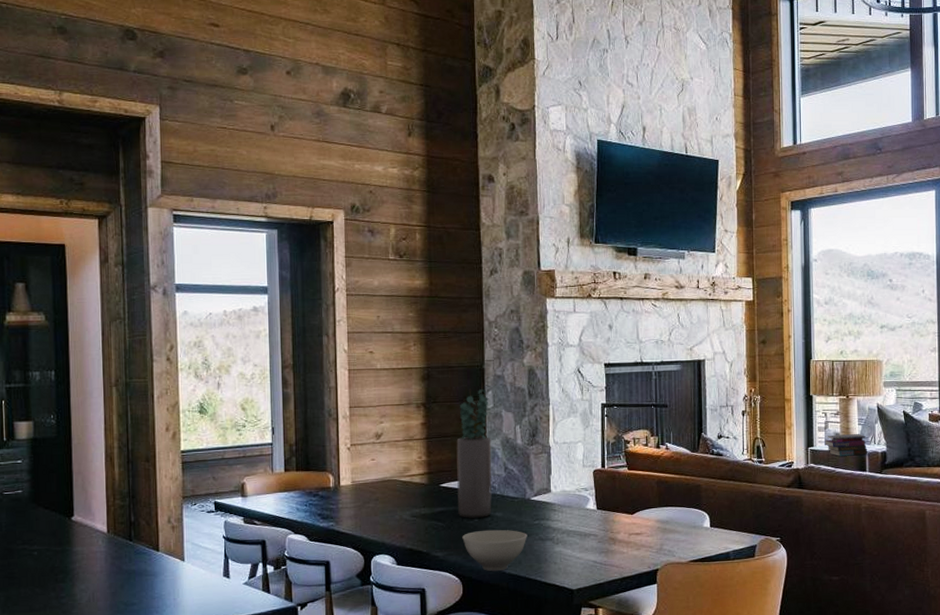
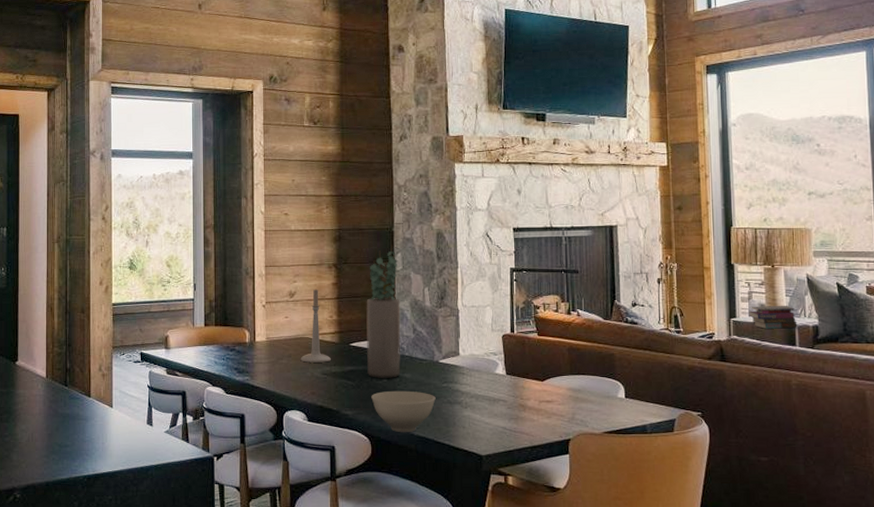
candlestick: none [388,429,420,505] -> present [300,289,331,363]

